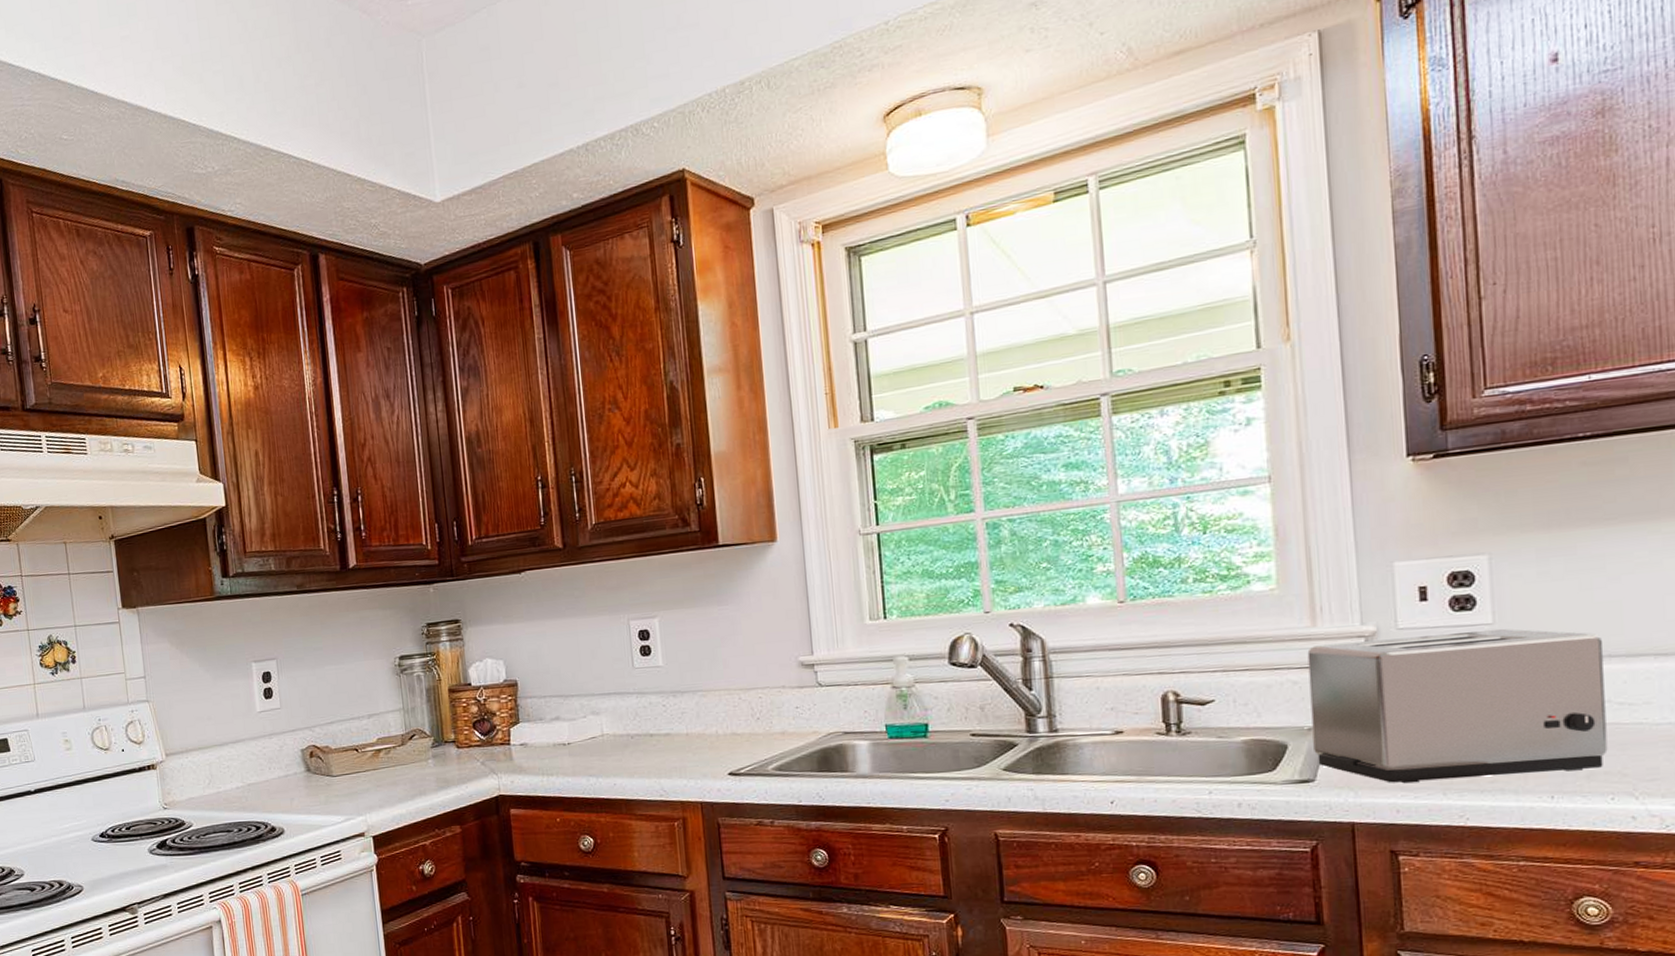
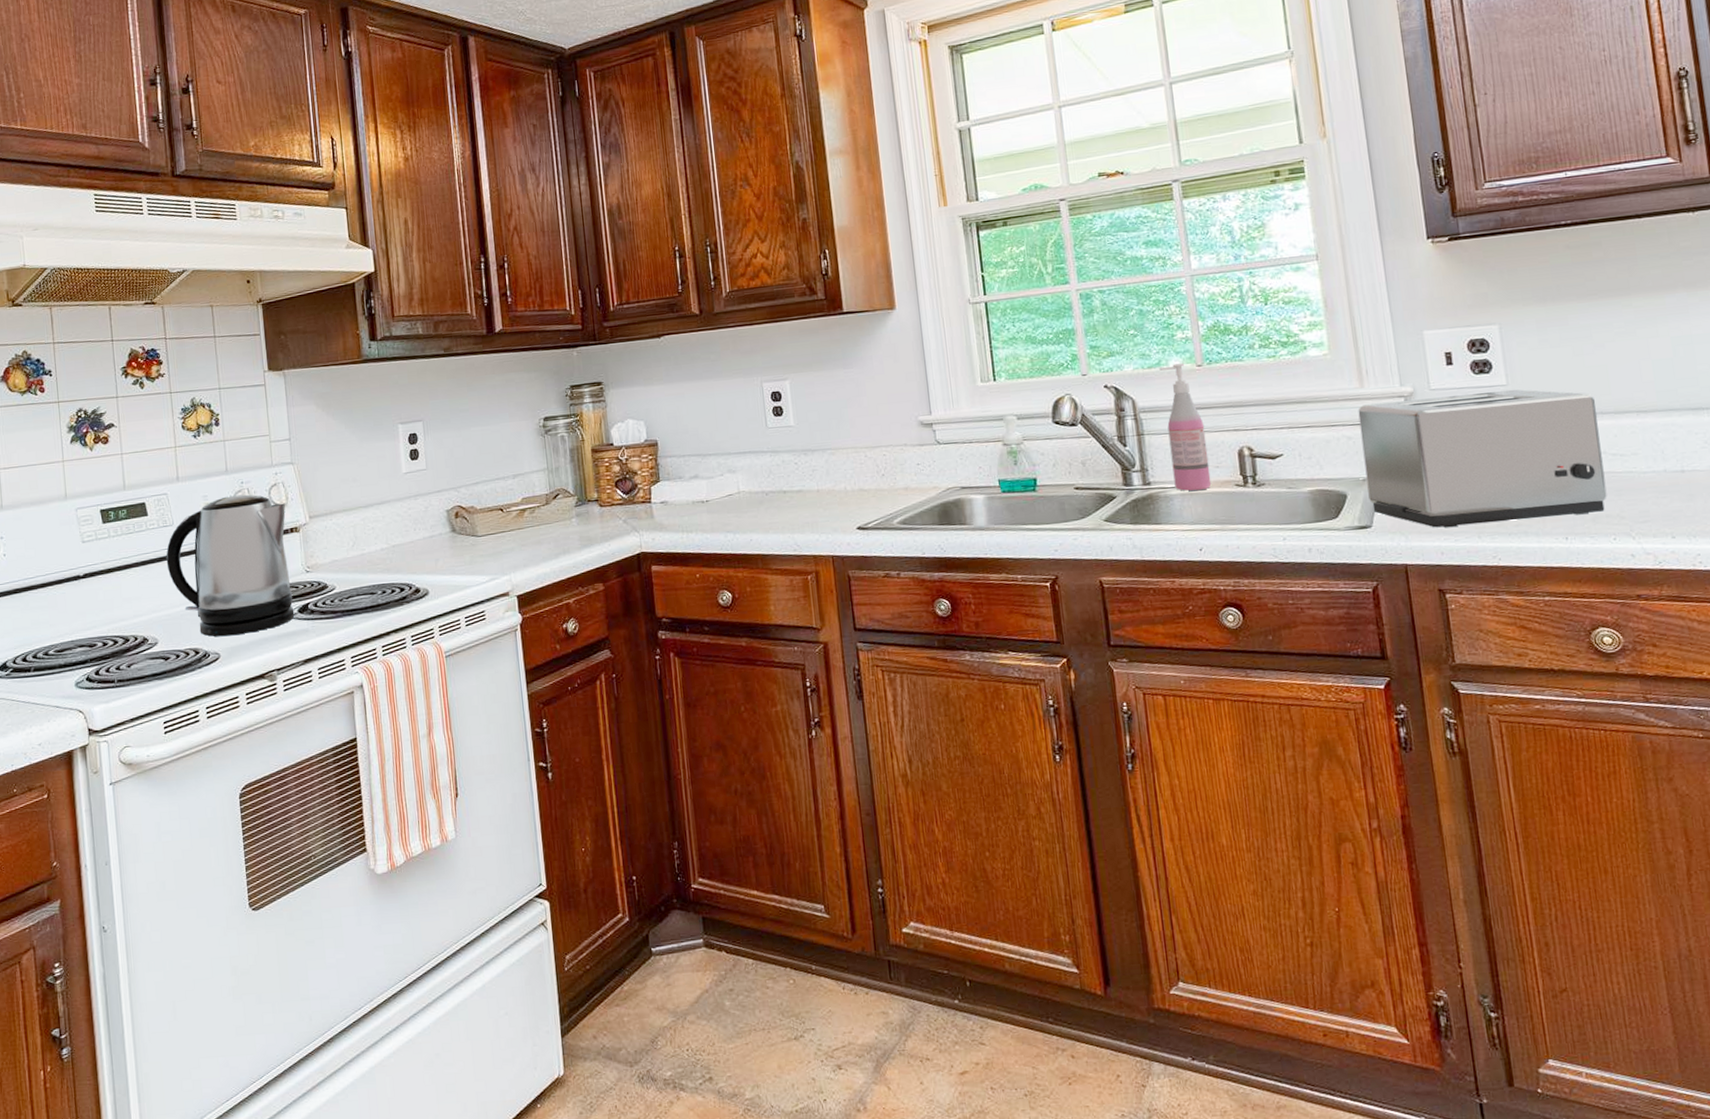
kettle: none [29,731,154,871] -> present [166,494,295,637]
soap dispenser: none [1074,599,1129,739] -> present [1159,363,1212,491]

